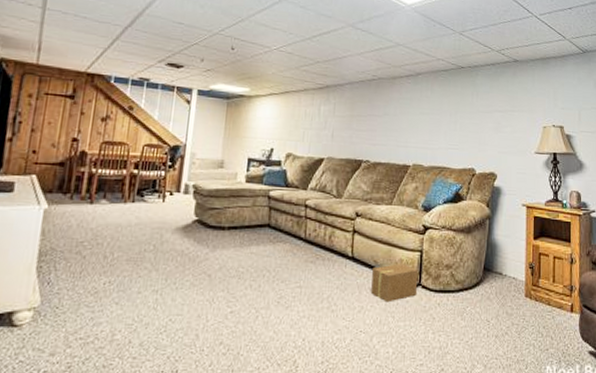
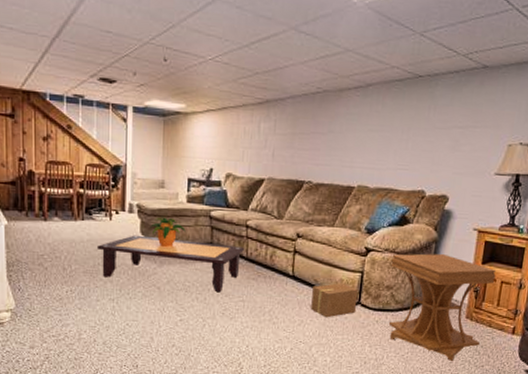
coffee table: none [144,217,303,279] -> present [96,235,244,293]
potted plant: none [205,198,243,230] -> present [150,217,186,248]
side table: none [448,230,548,345] -> present [388,253,497,361]

